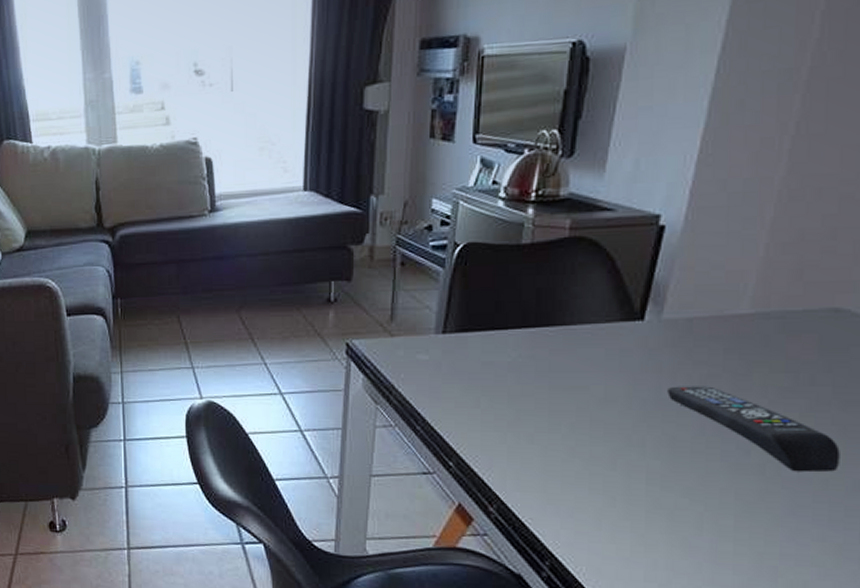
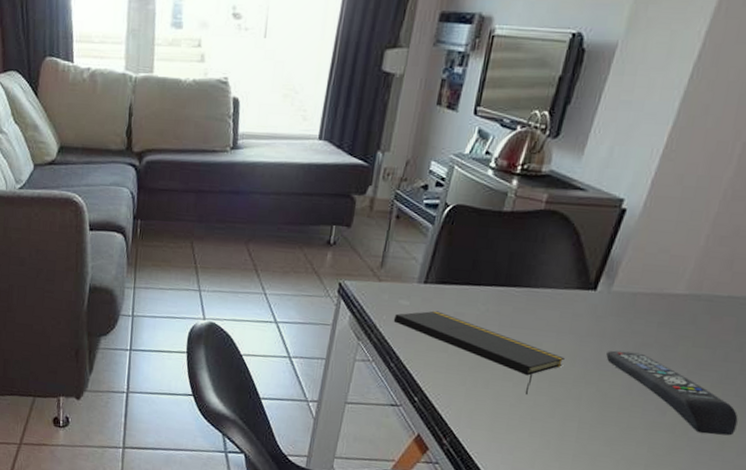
notepad: none [413,363,618,446] -> present [393,310,565,394]

